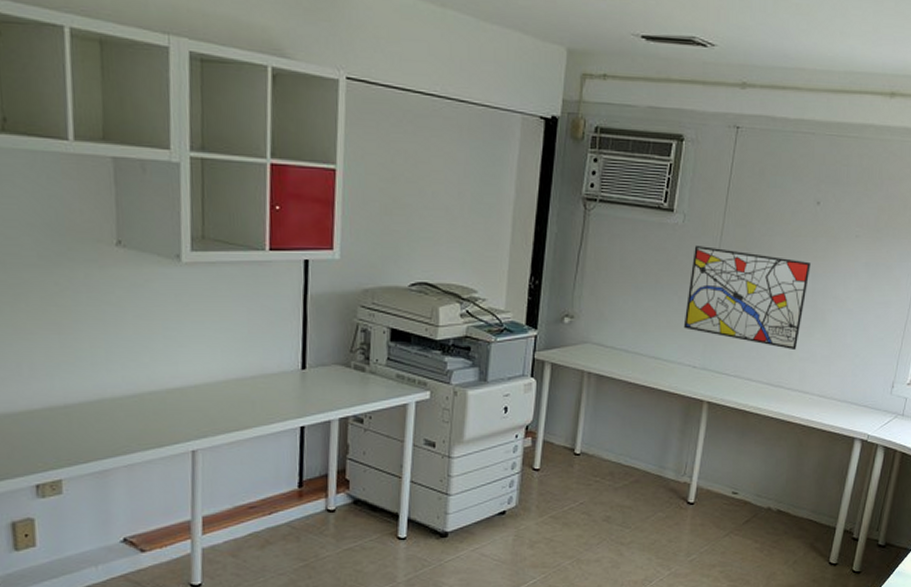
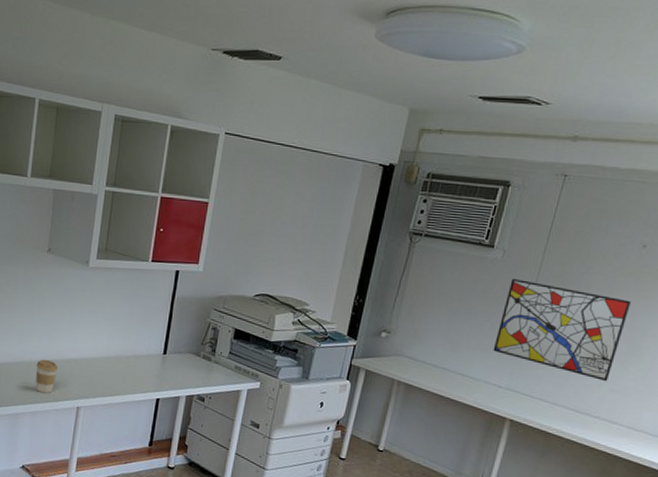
coffee cup: none [123,392,158,437] -> present [35,359,59,393]

